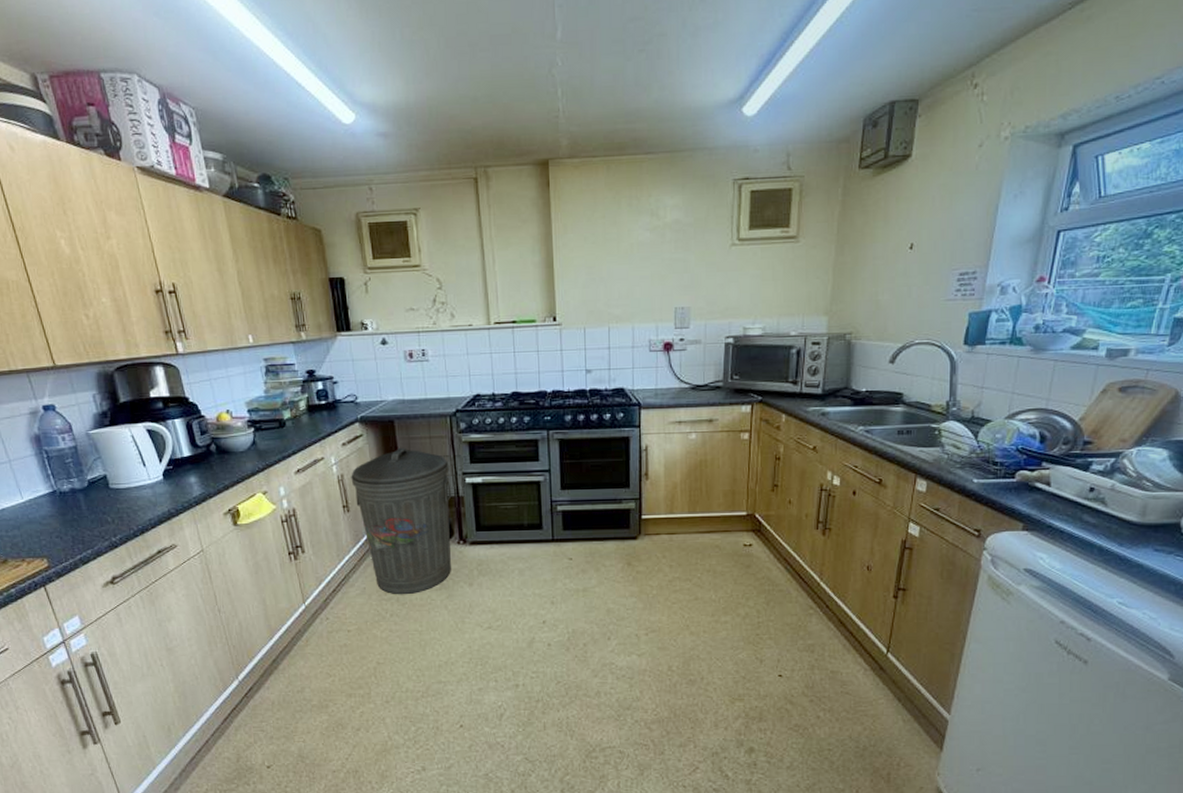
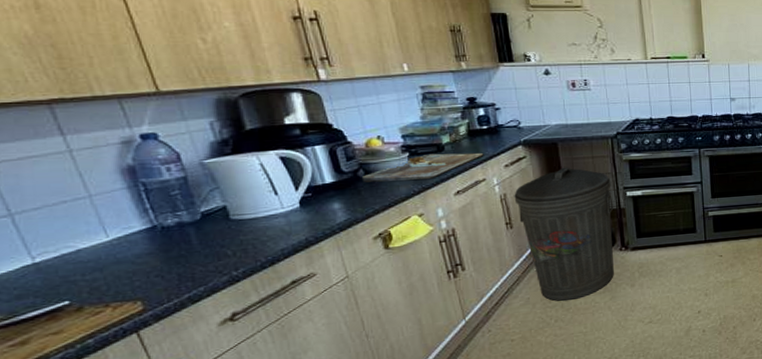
cutting board: none [213,429,322,458] -> present [361,152,484,183]

